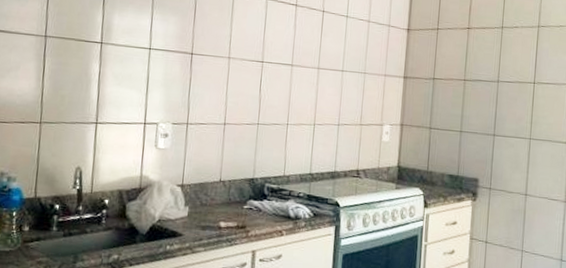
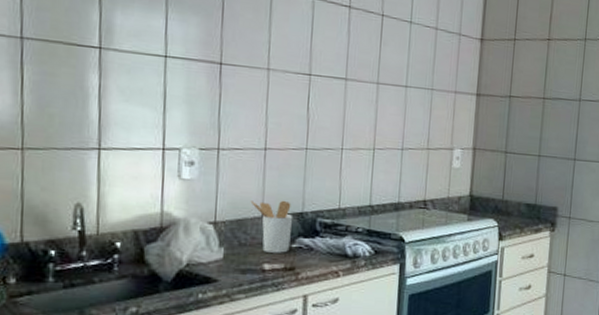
utensil holder: none [211,167,246,213] -> present [250,200,293,253]

